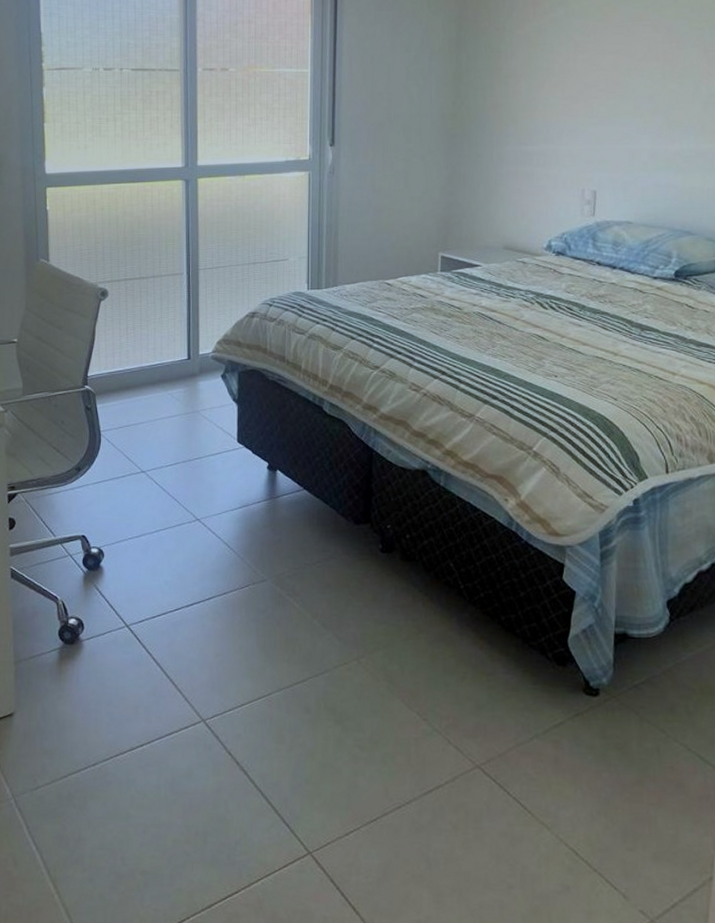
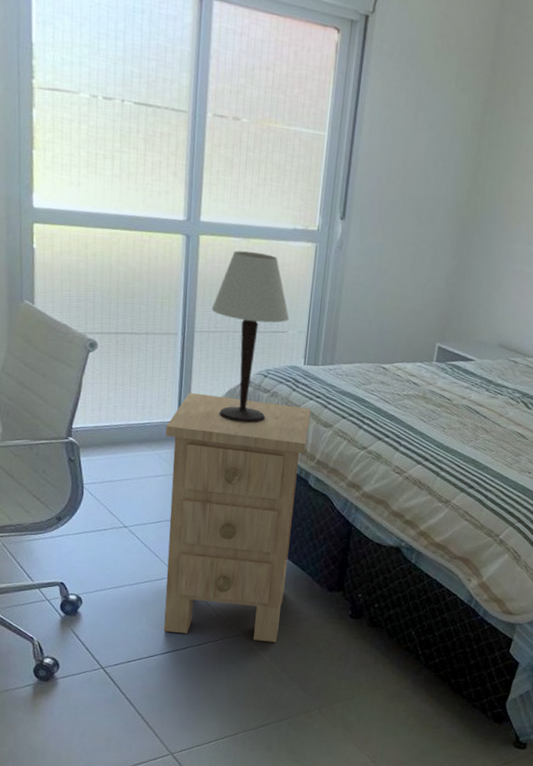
nightstand: none [177,329,319,586] -> present [163,392,311,642]
table lamp: none [213,187,289,355] -> present [211,250,289,424]

